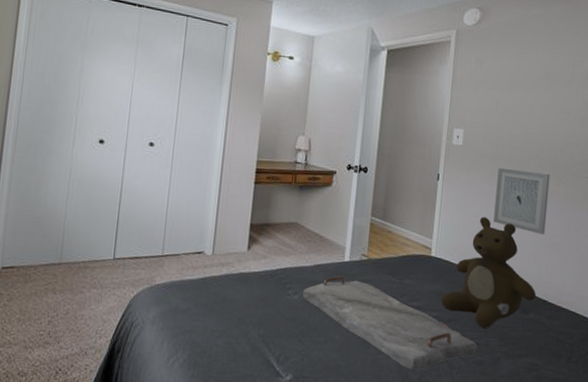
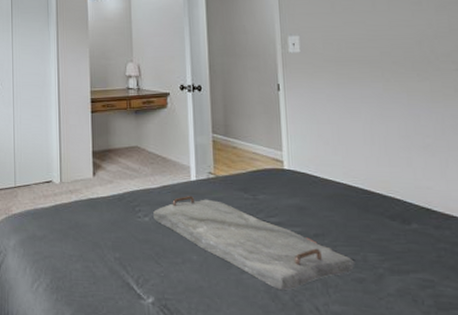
teddy bear: present [441,216,536,328] -> none [303,123,416,242]
wall art: present [493,167,550,235] -> none [345,70,415,137]

